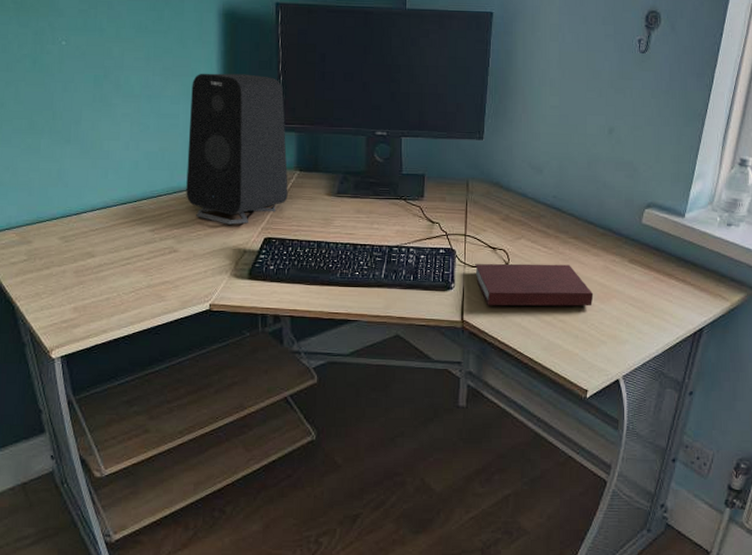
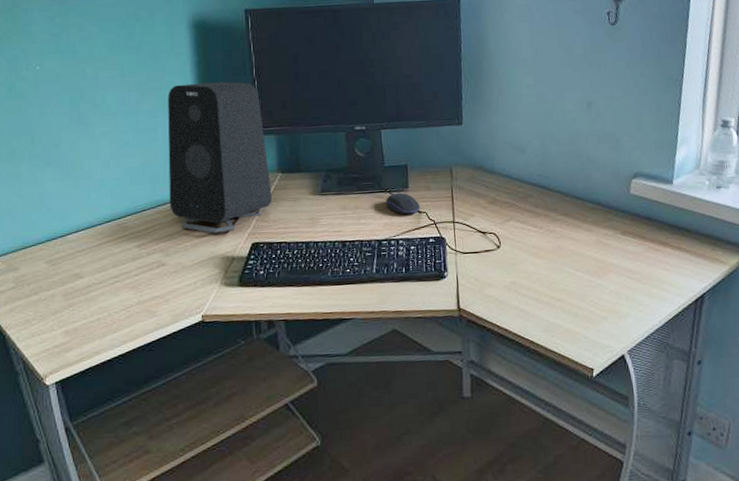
computer mouse: none [399,201,434,224] -> present [385,192,421,215]
notebook: present [475,263,594,306] -> none [466,242,590,292]

